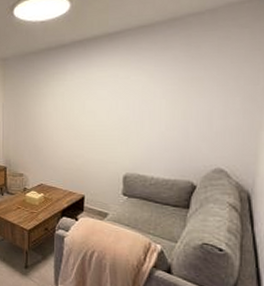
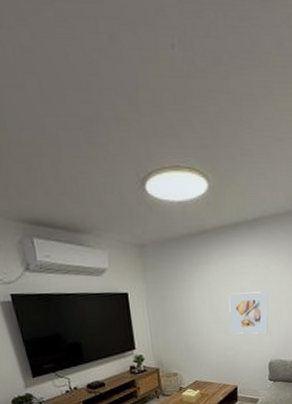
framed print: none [82,101,127,145] -> present [229,291,269,334]

